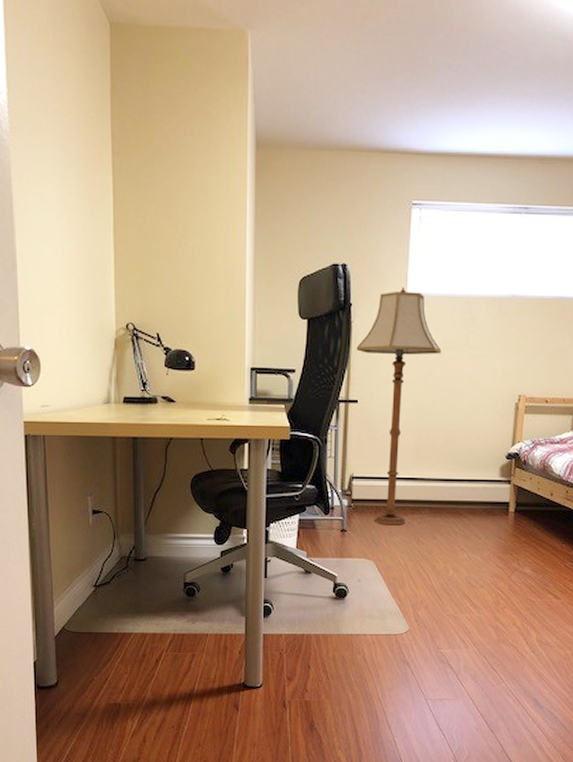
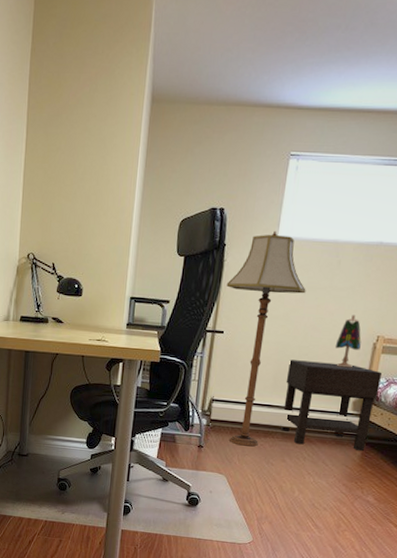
nightstand: none [427,427,528,519] -> present [280,360,383,451]
table lamp: none [476,374,503,431] -> present [335,315,361,368]

